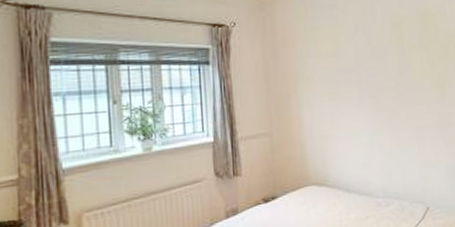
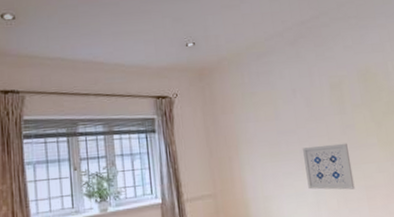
wall art: none [360,83,407,130] -> present [302,143,355,190]

